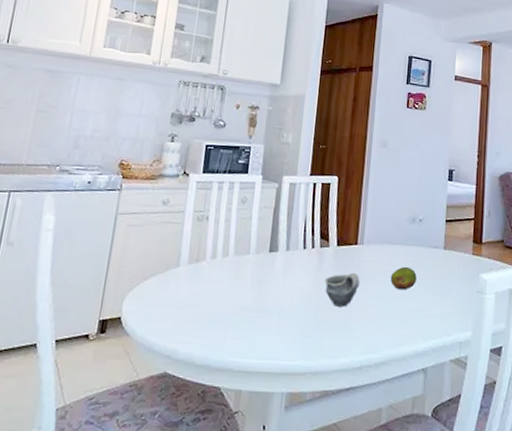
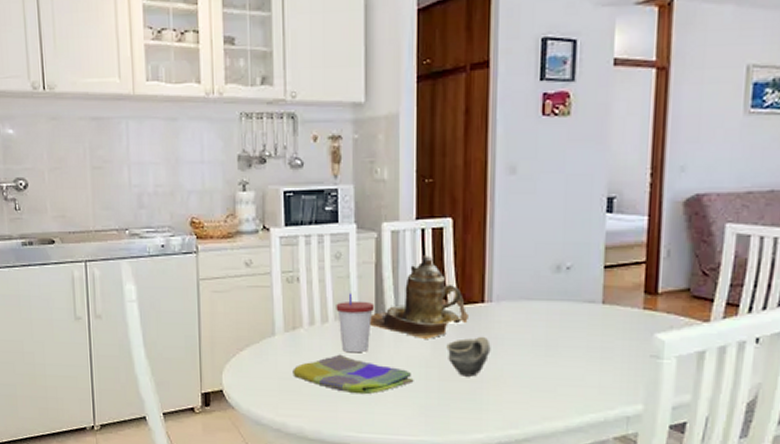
dish towel: none [190,285,296,323] -> present [292,354,414,395]
cup: none [236,232,270,285] -> present [336,292,375,353]
teapot: none [264,204,344,275] -> present [370,255,468,340]
fruit: present [391,266,417,290] -> none [531,327,566,356]

